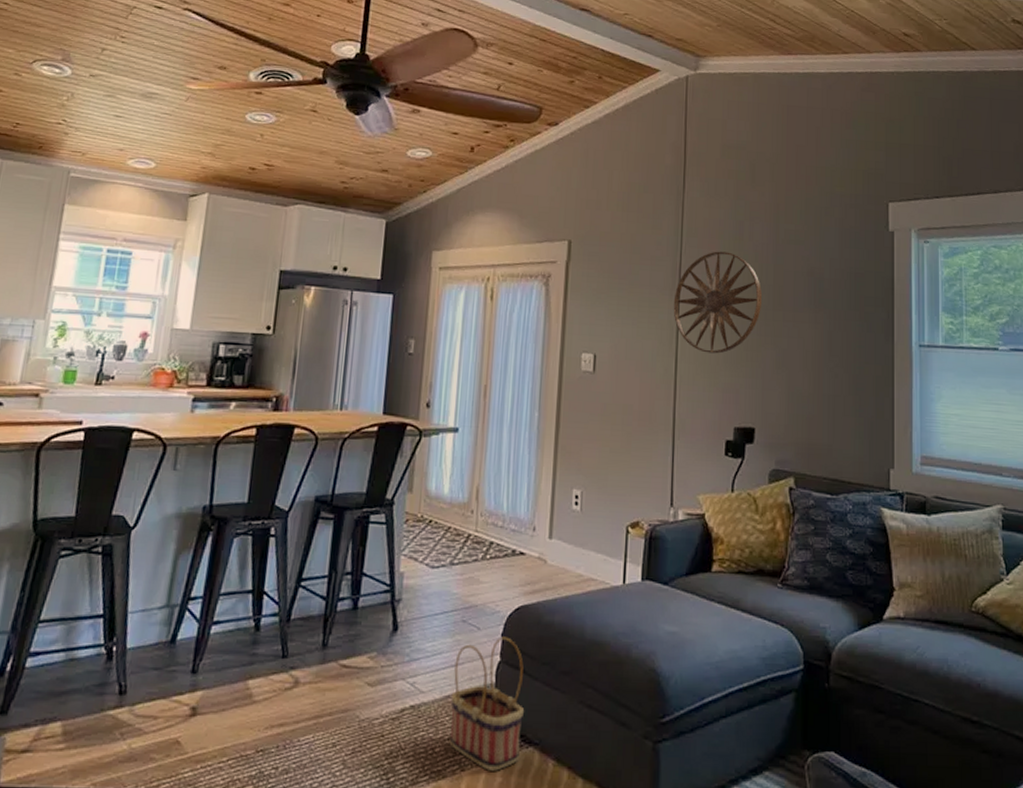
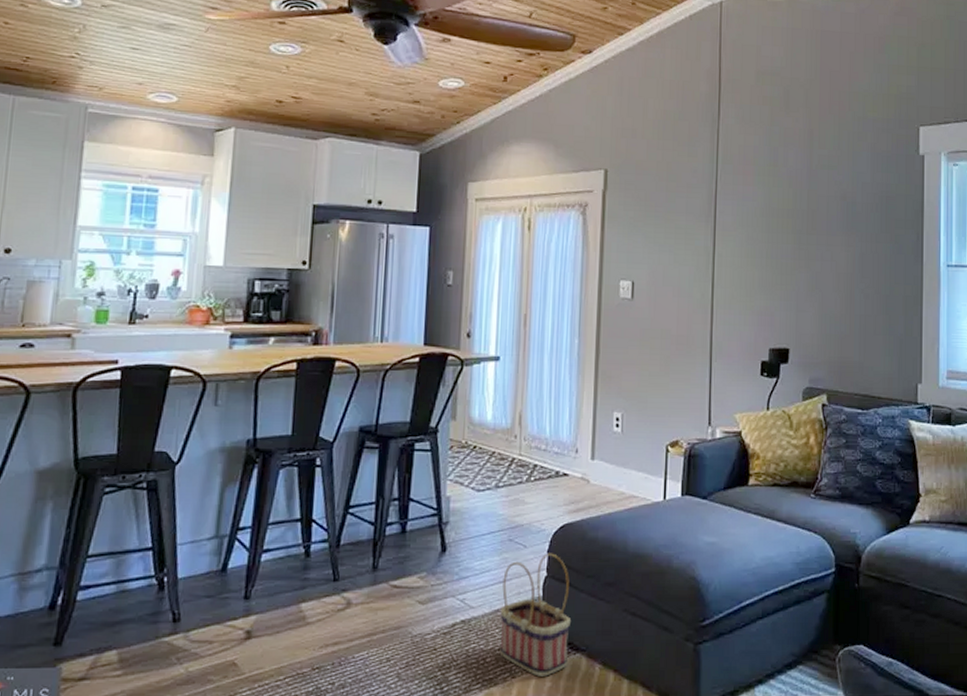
wall art: present [673,251,763,354] -> none [709,177,797,278]

